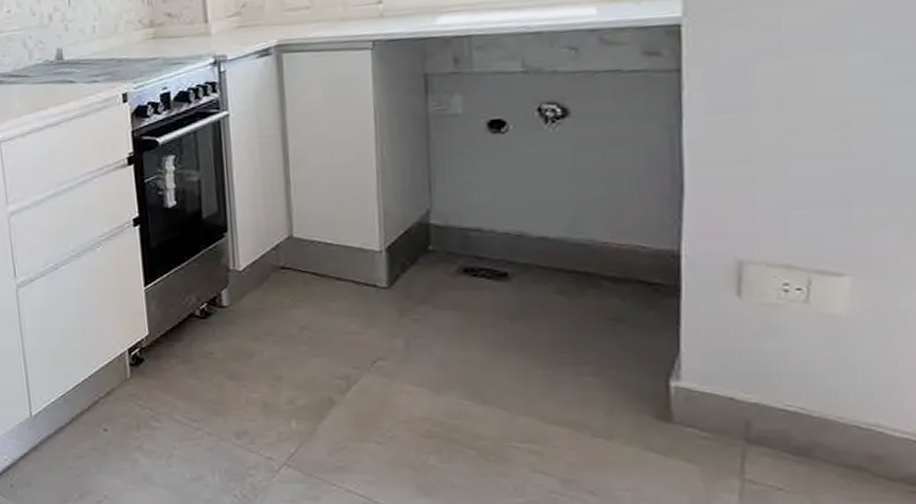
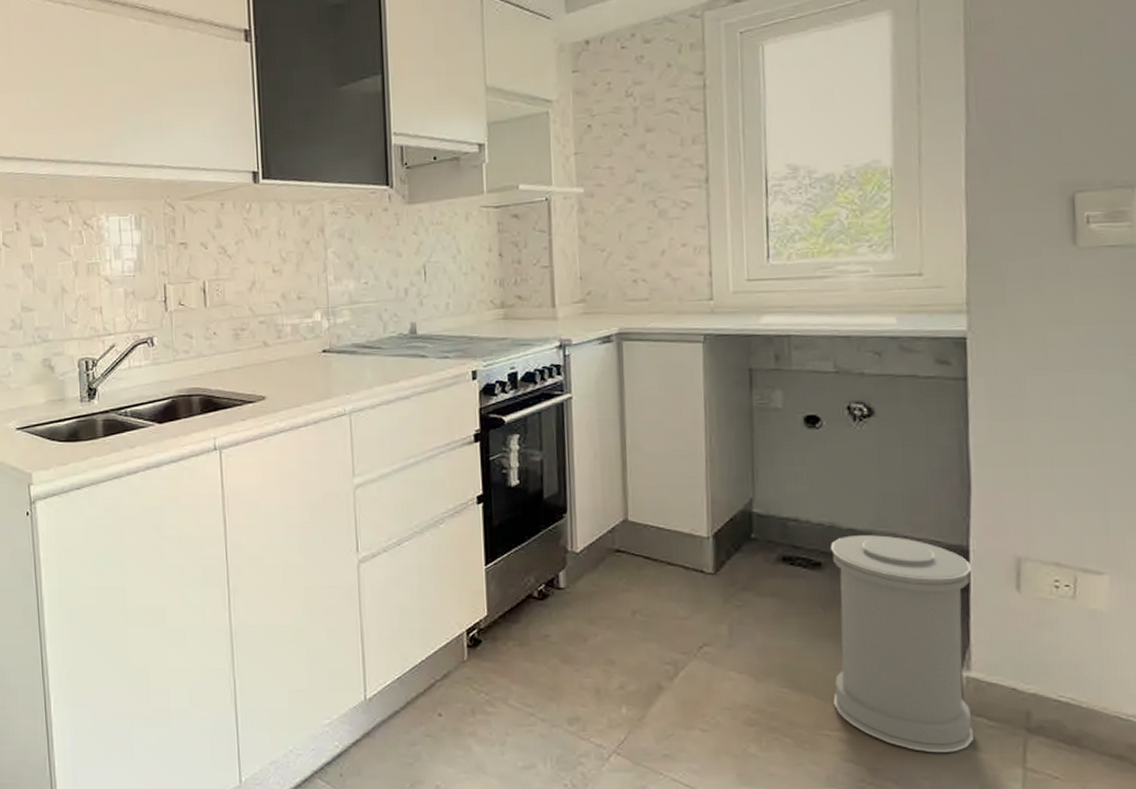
trash can: none [519,242,684,464] -> present [831,535,974,752]

